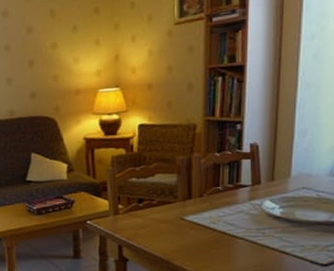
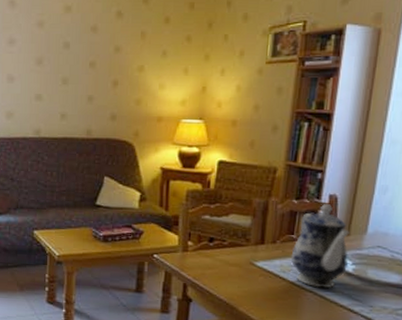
teapot: none [219,153,276,235] -> present [291,204,349,289]

